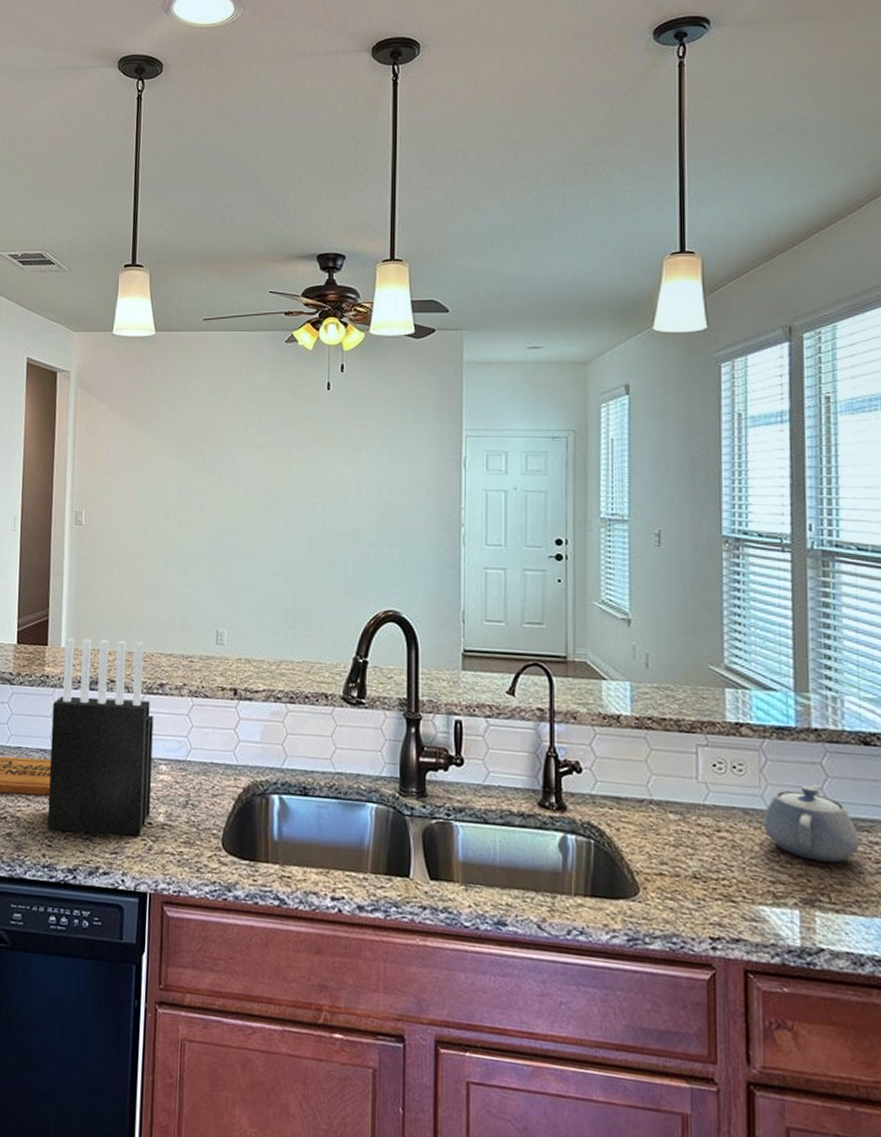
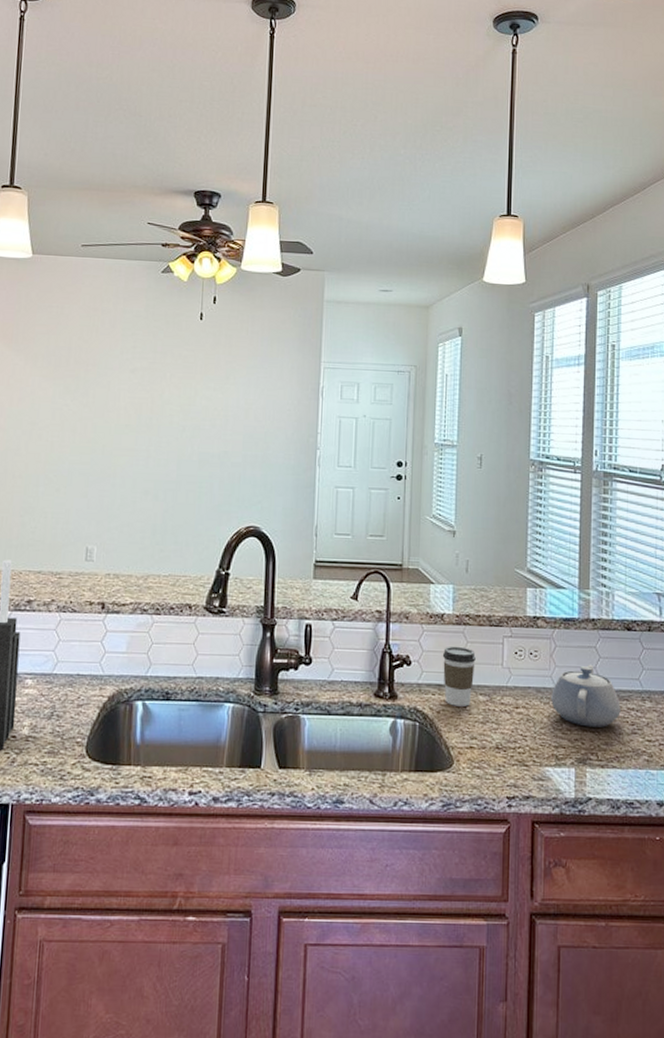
coffee cup: none [620,753,662,825] -> present [442,646,476,707]

